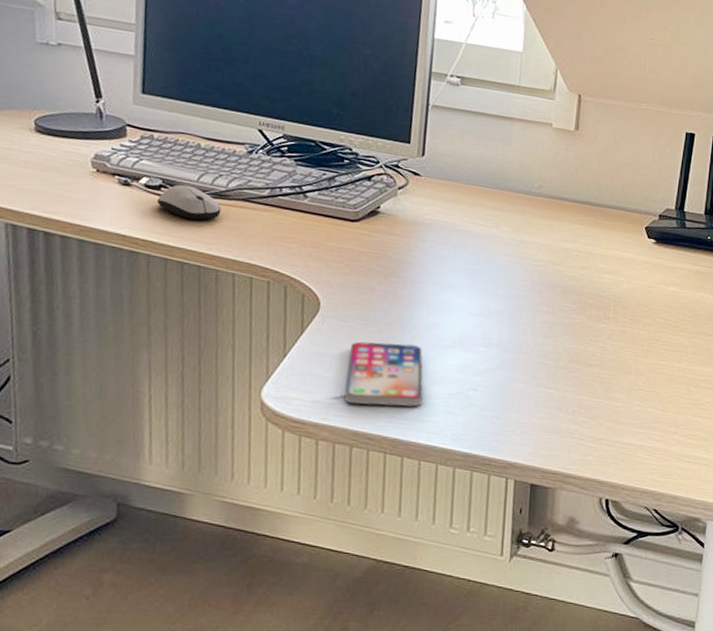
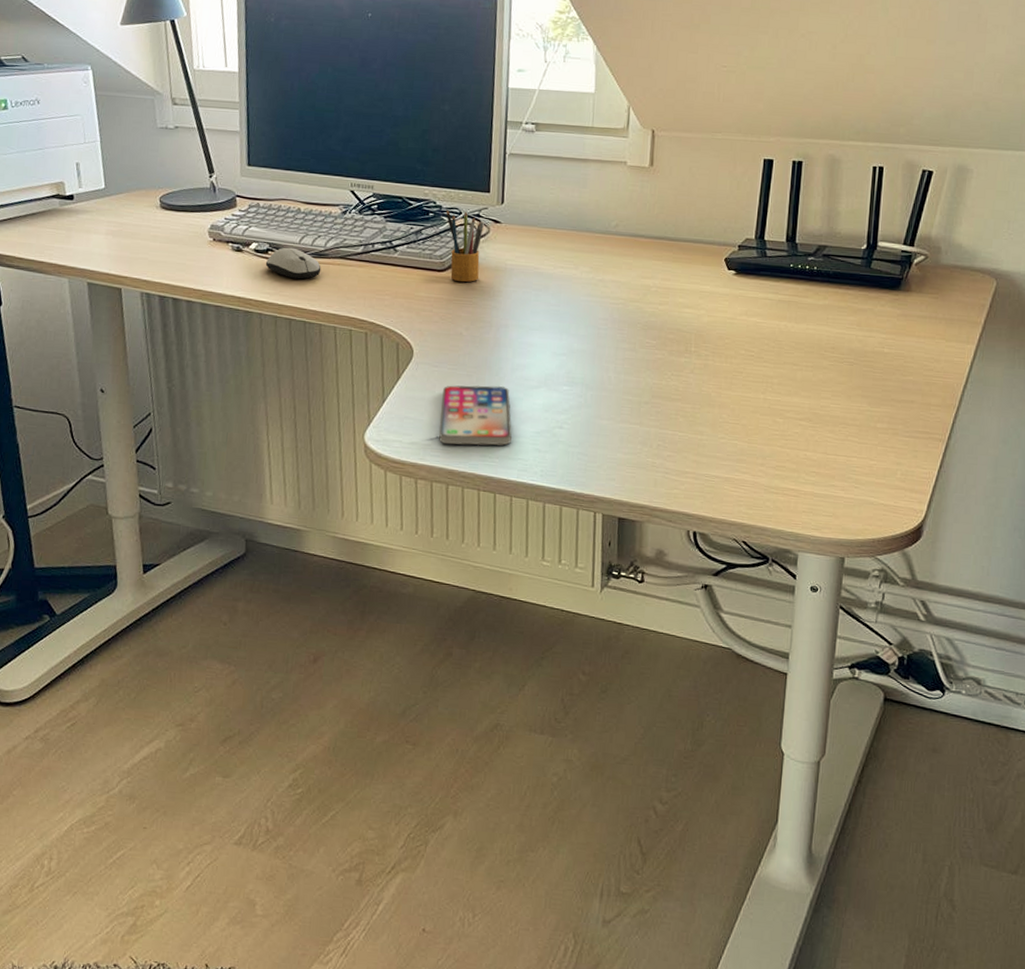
pencil box: none [362,157,404,235] -> present [446,209,485,283]

